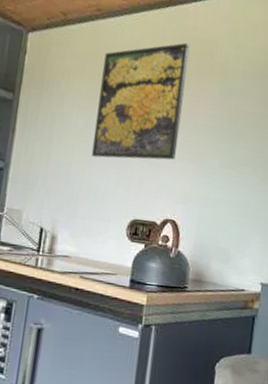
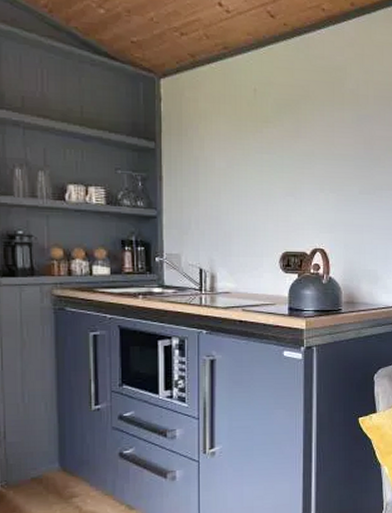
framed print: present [91,43,190,160] -> none [237,73,319,197]

